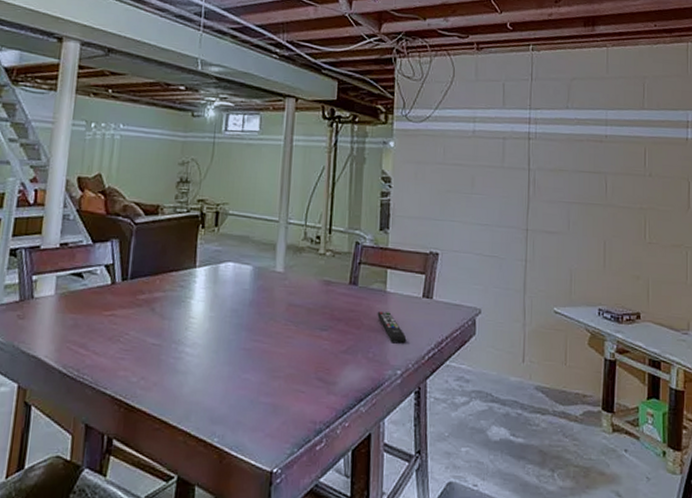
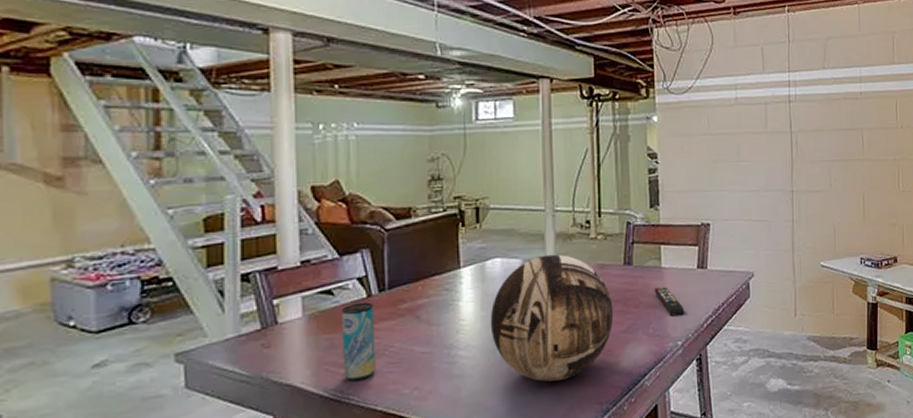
beverage can: none [82,288,117,362] -> present [341,302,376,381]
decorative bowl: none [216,264,335,392] -> present [490,254,614,382]

